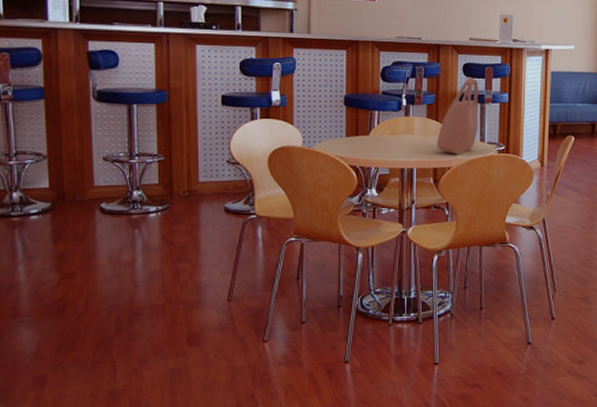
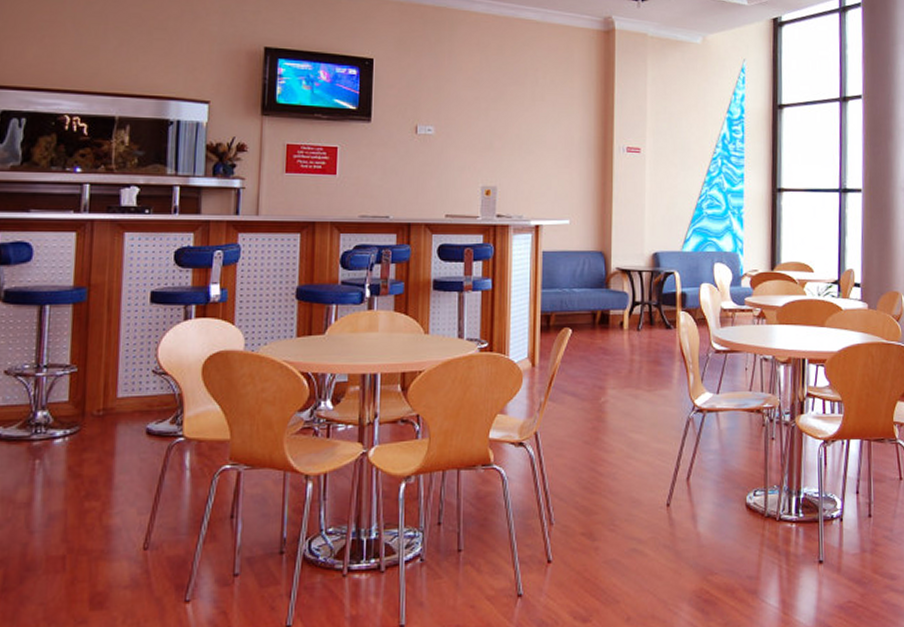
handbag: present [437,77,479,155] -> none [406,261,456,356]

